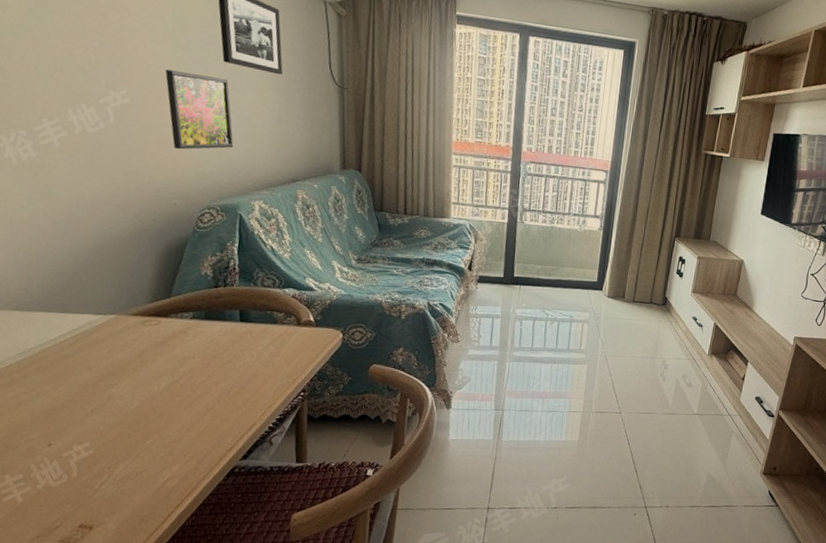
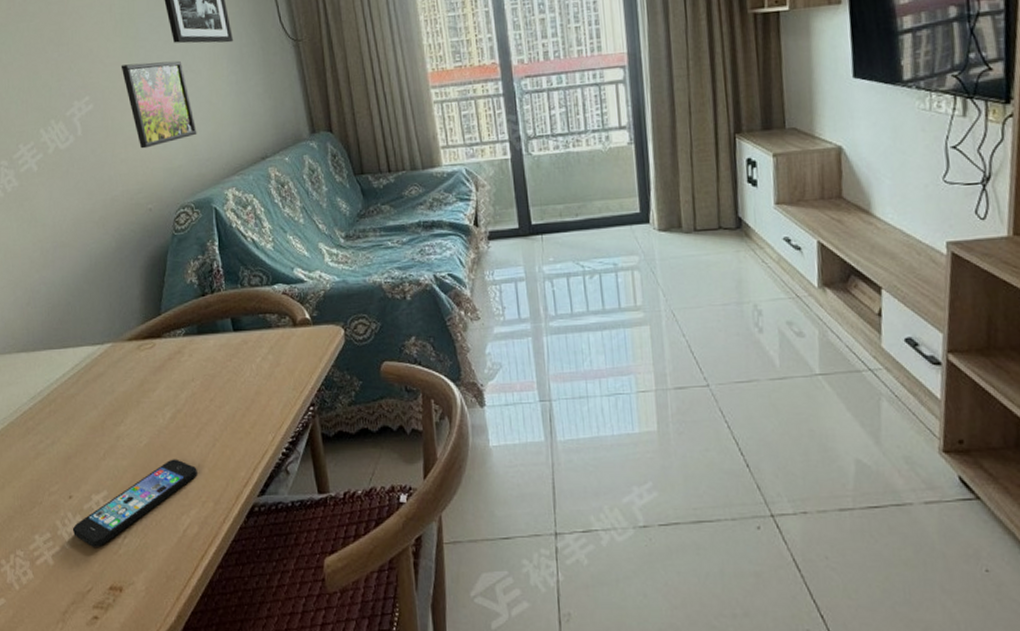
smartphone: none [47,421,185,490] -> present [72,459,197,547]

